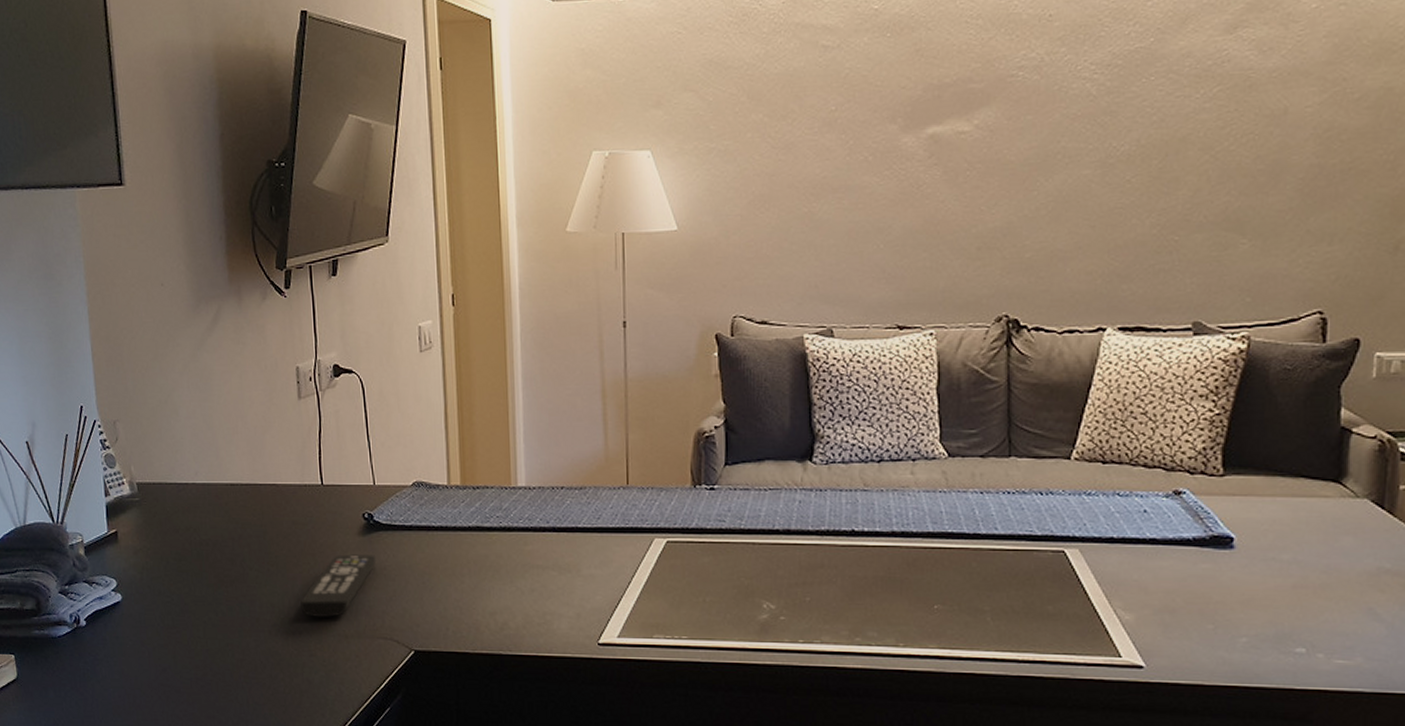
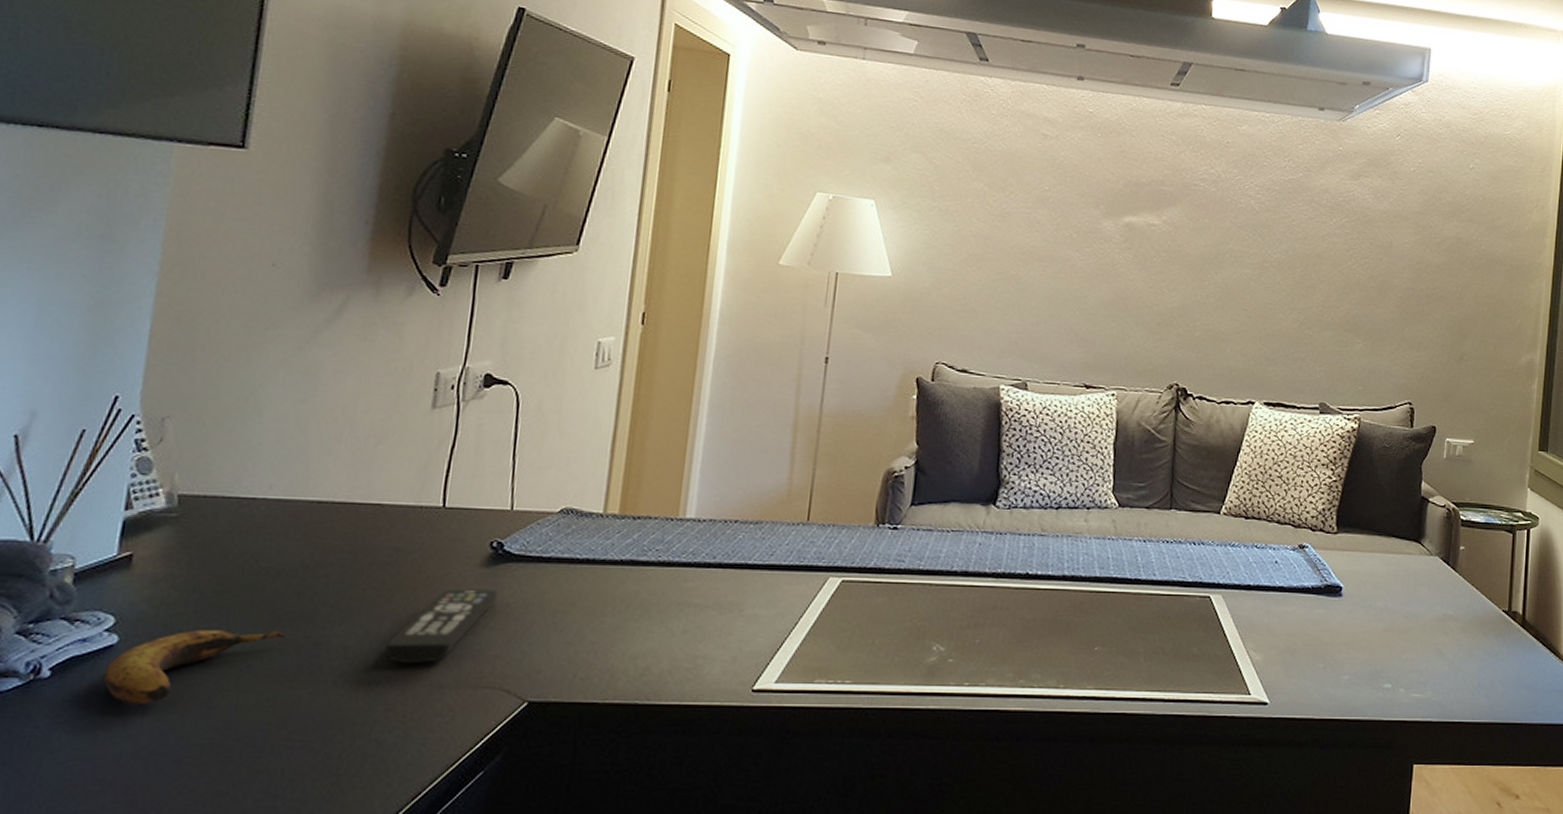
banana: none [118,590,229,647] -> present [102,630,285,705]

